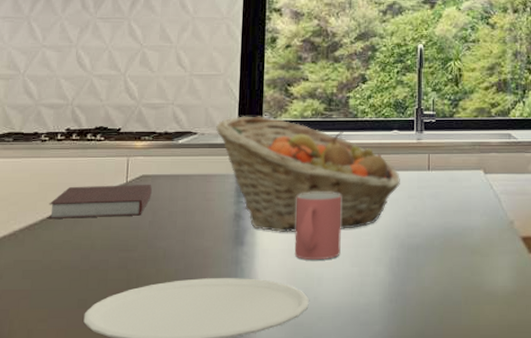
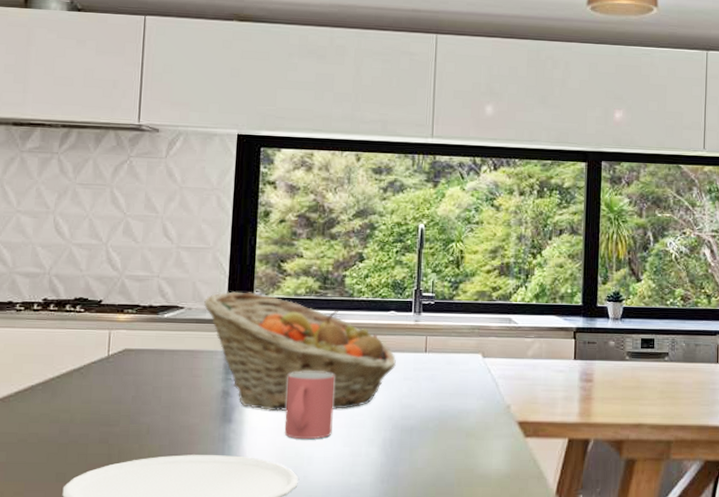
notebook: present [48,185,152,218] -> none [24,358,135,391]

